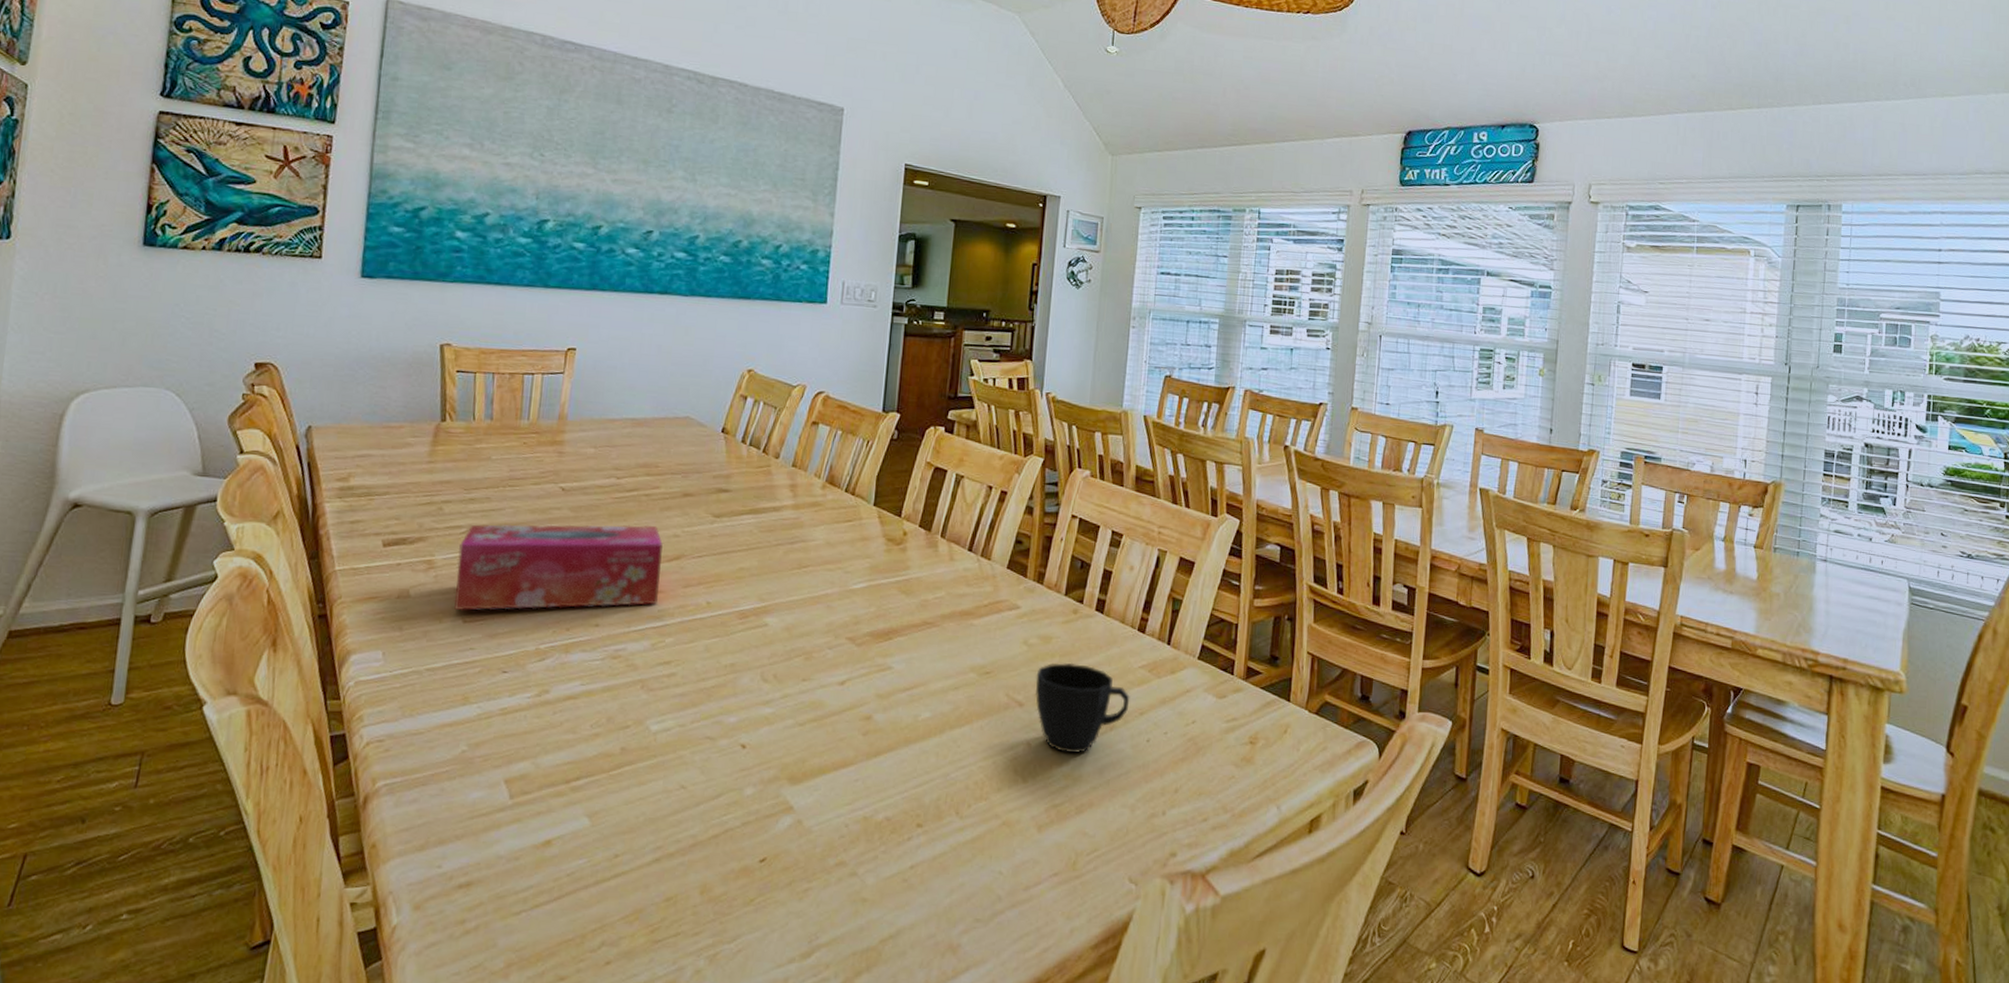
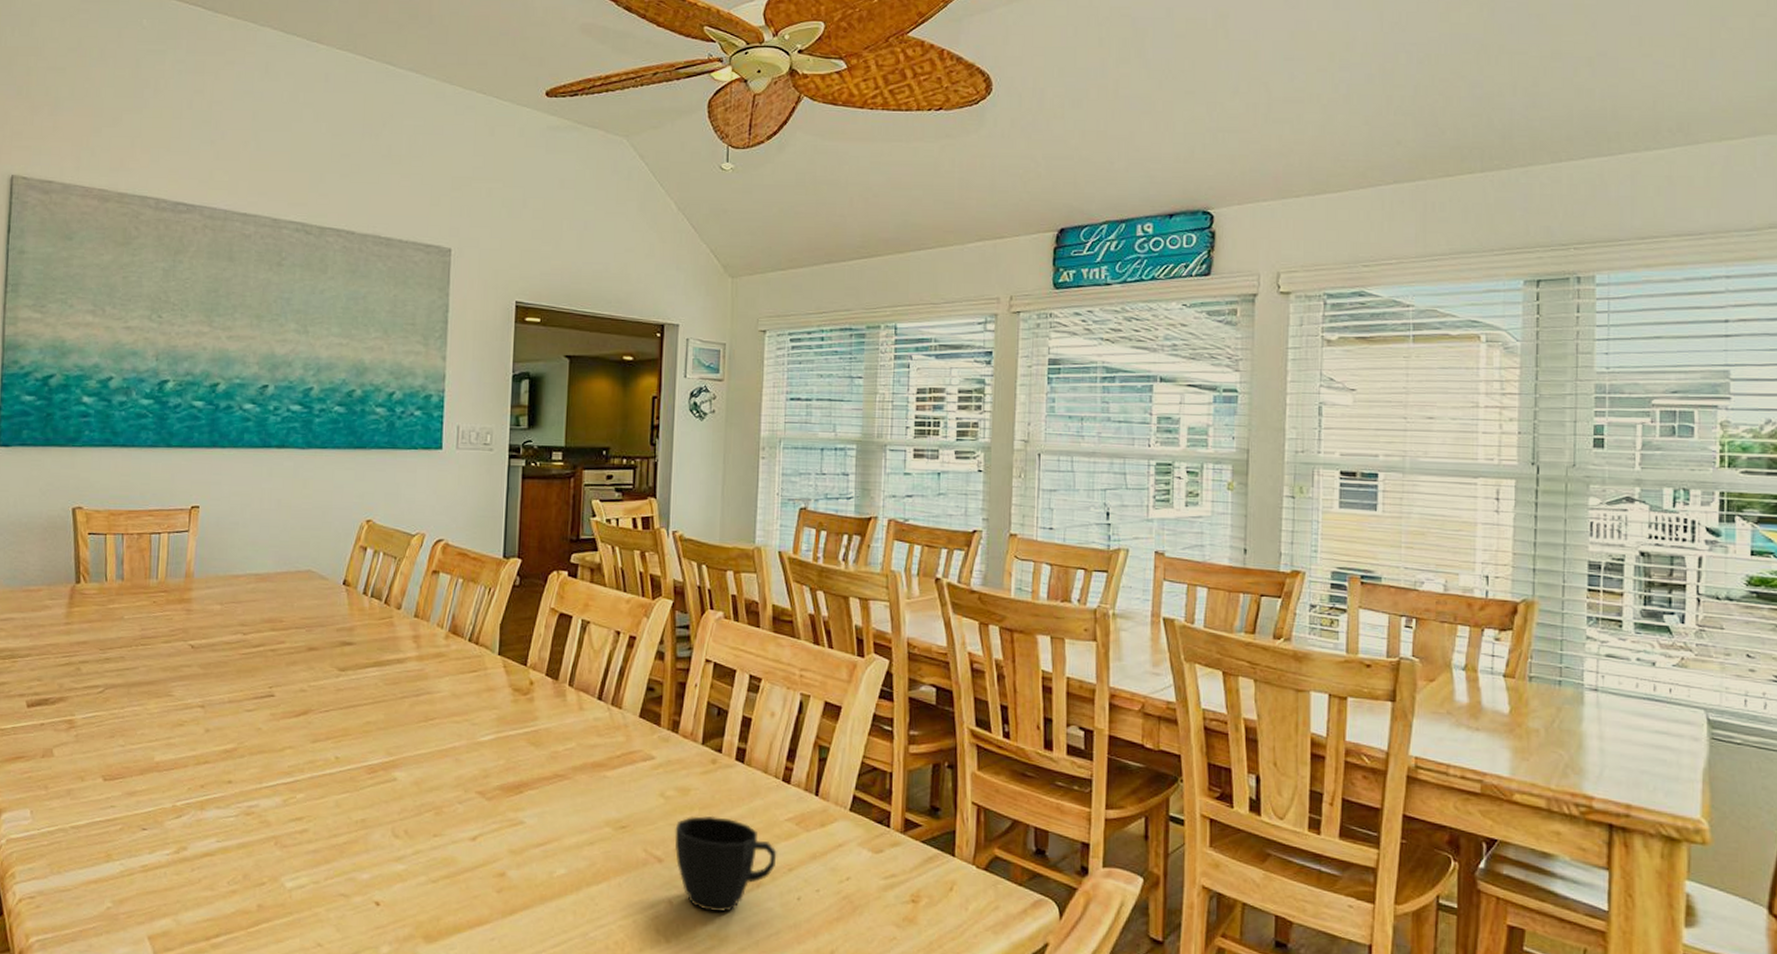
tissue box: present [453,524,663,611] -> none [94,680,290,770]

